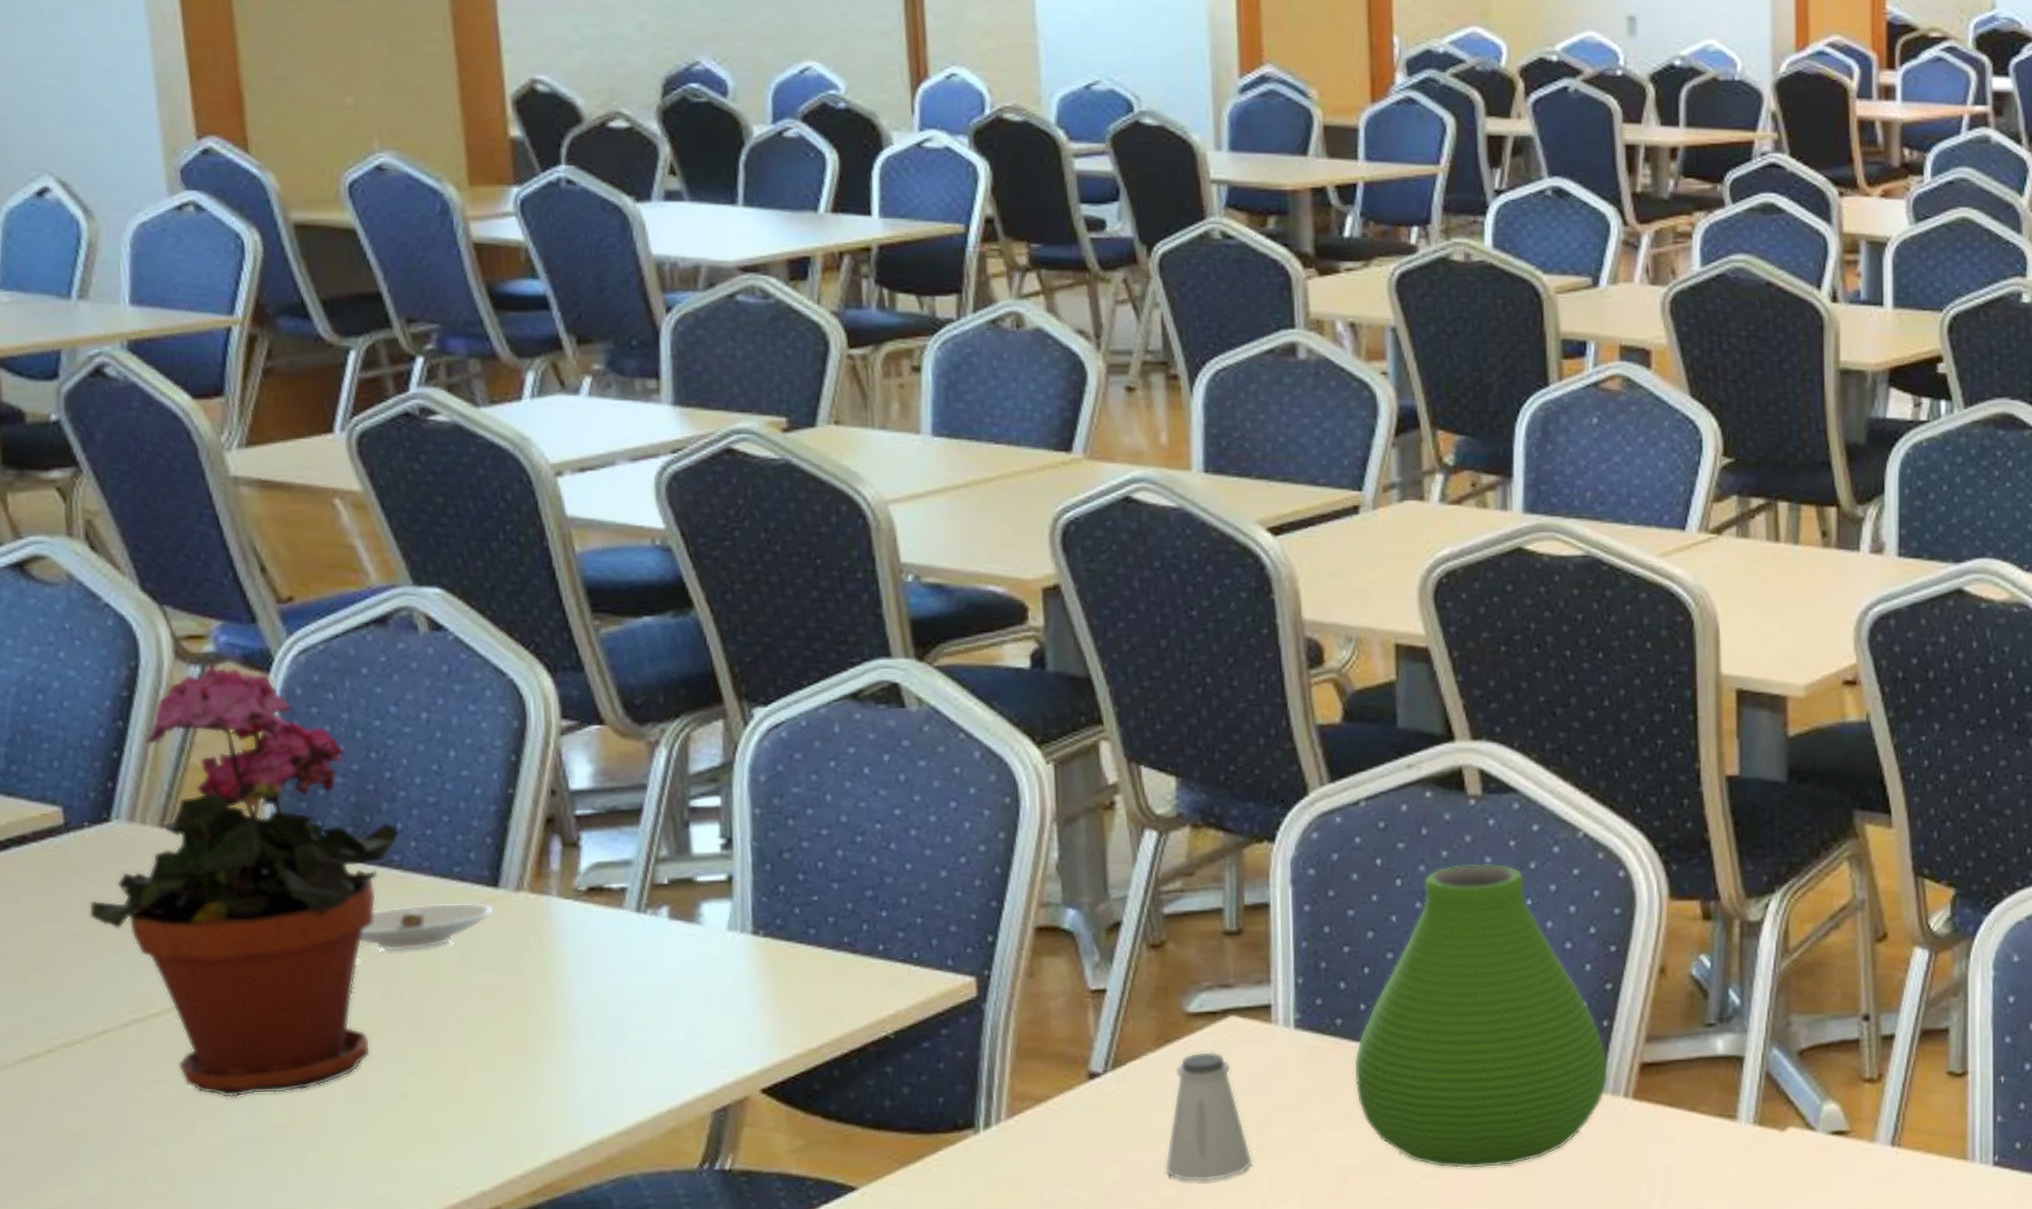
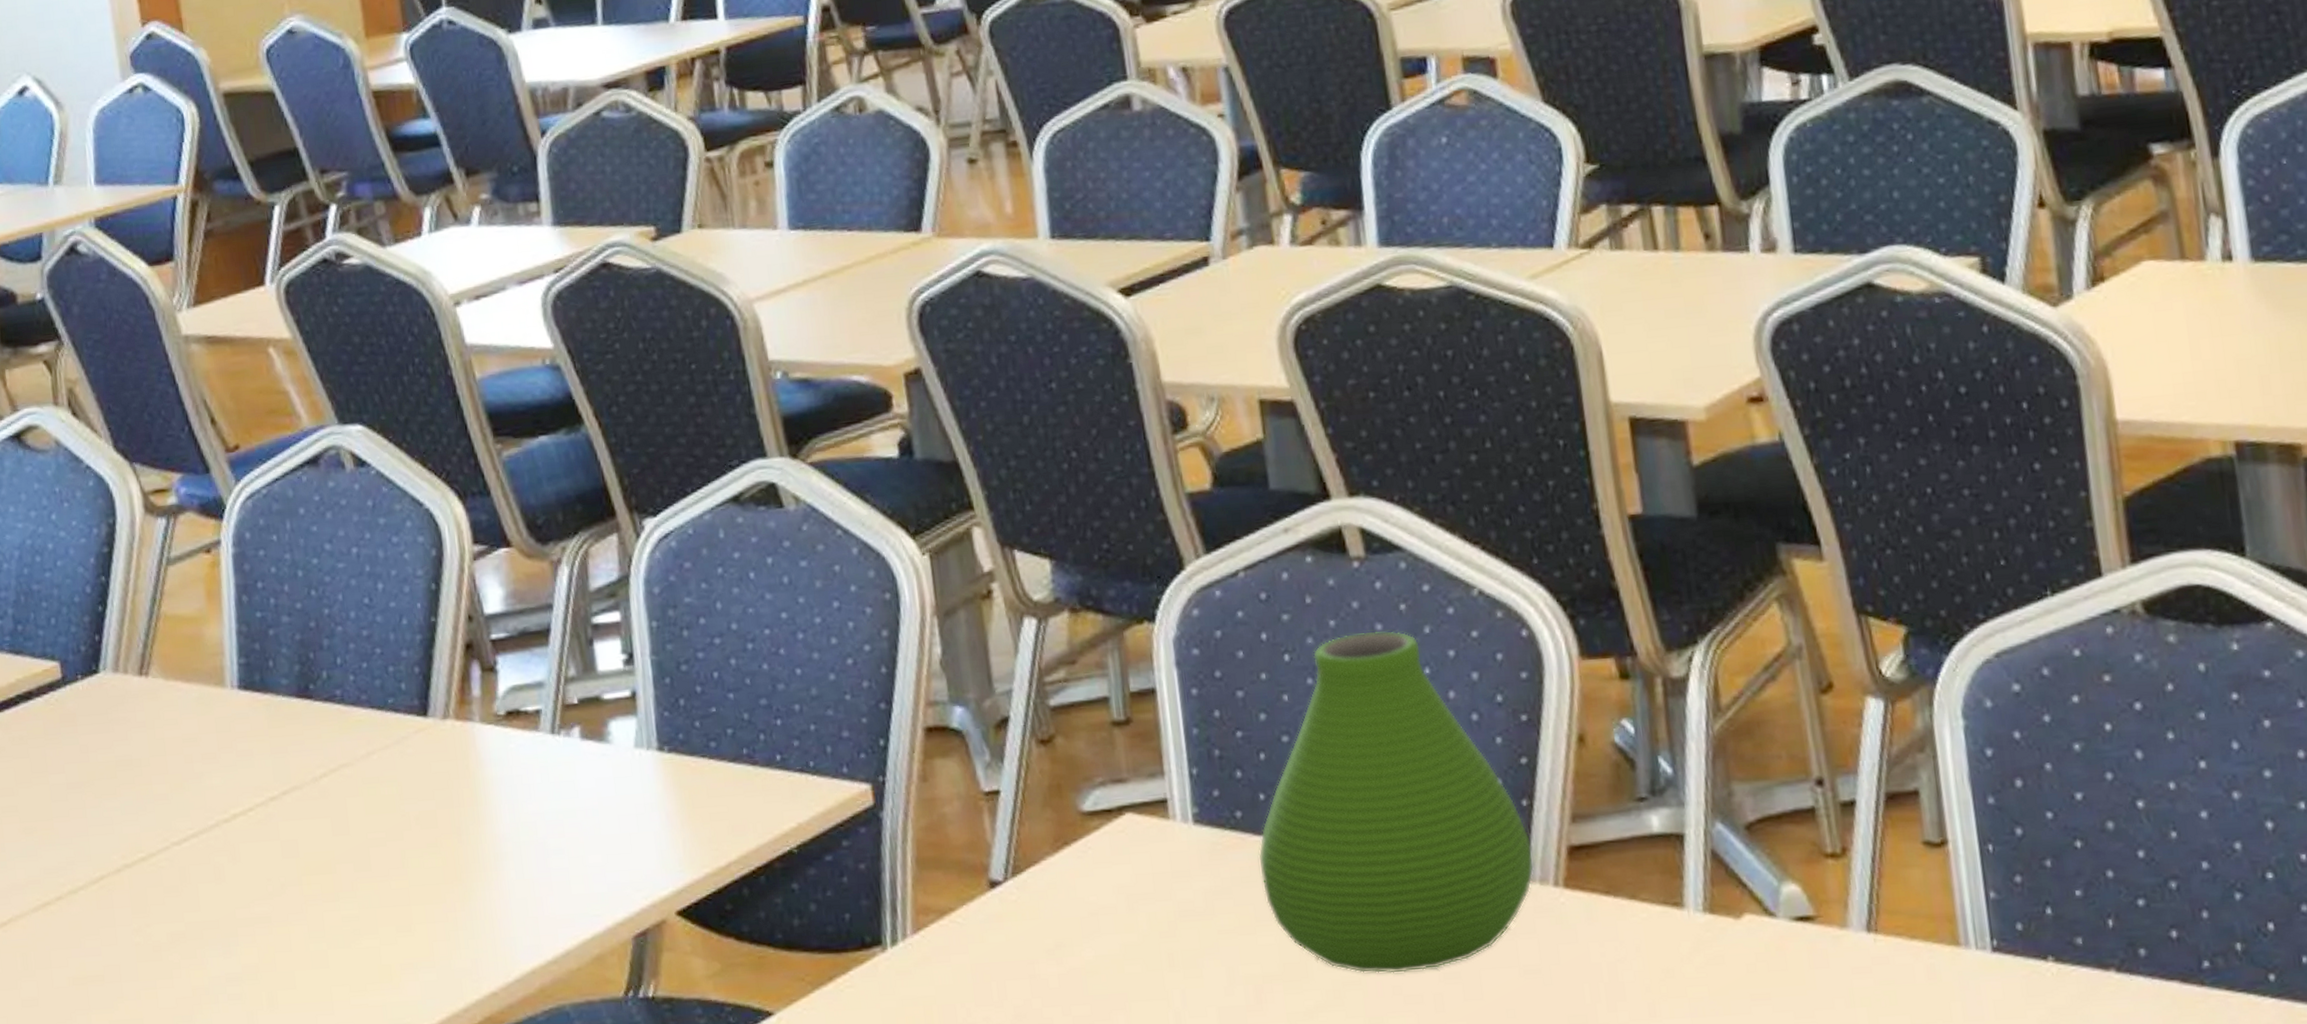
potted plant: present [88,665,400,1097] -> none [84,516,340,938]
saucer: present [359,902,494,951] -> none [310,733,425,786]
saltshaker: present [1164,1052,1253,1182] -> none [1073,853,1164,997]

